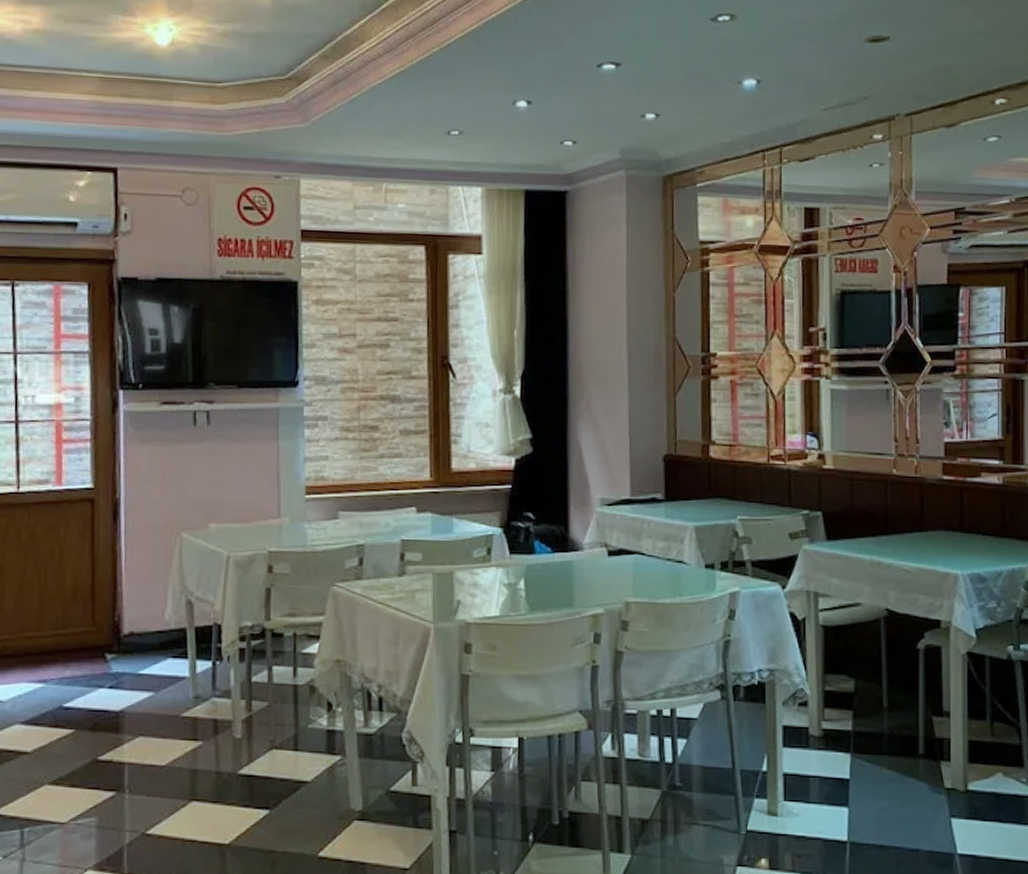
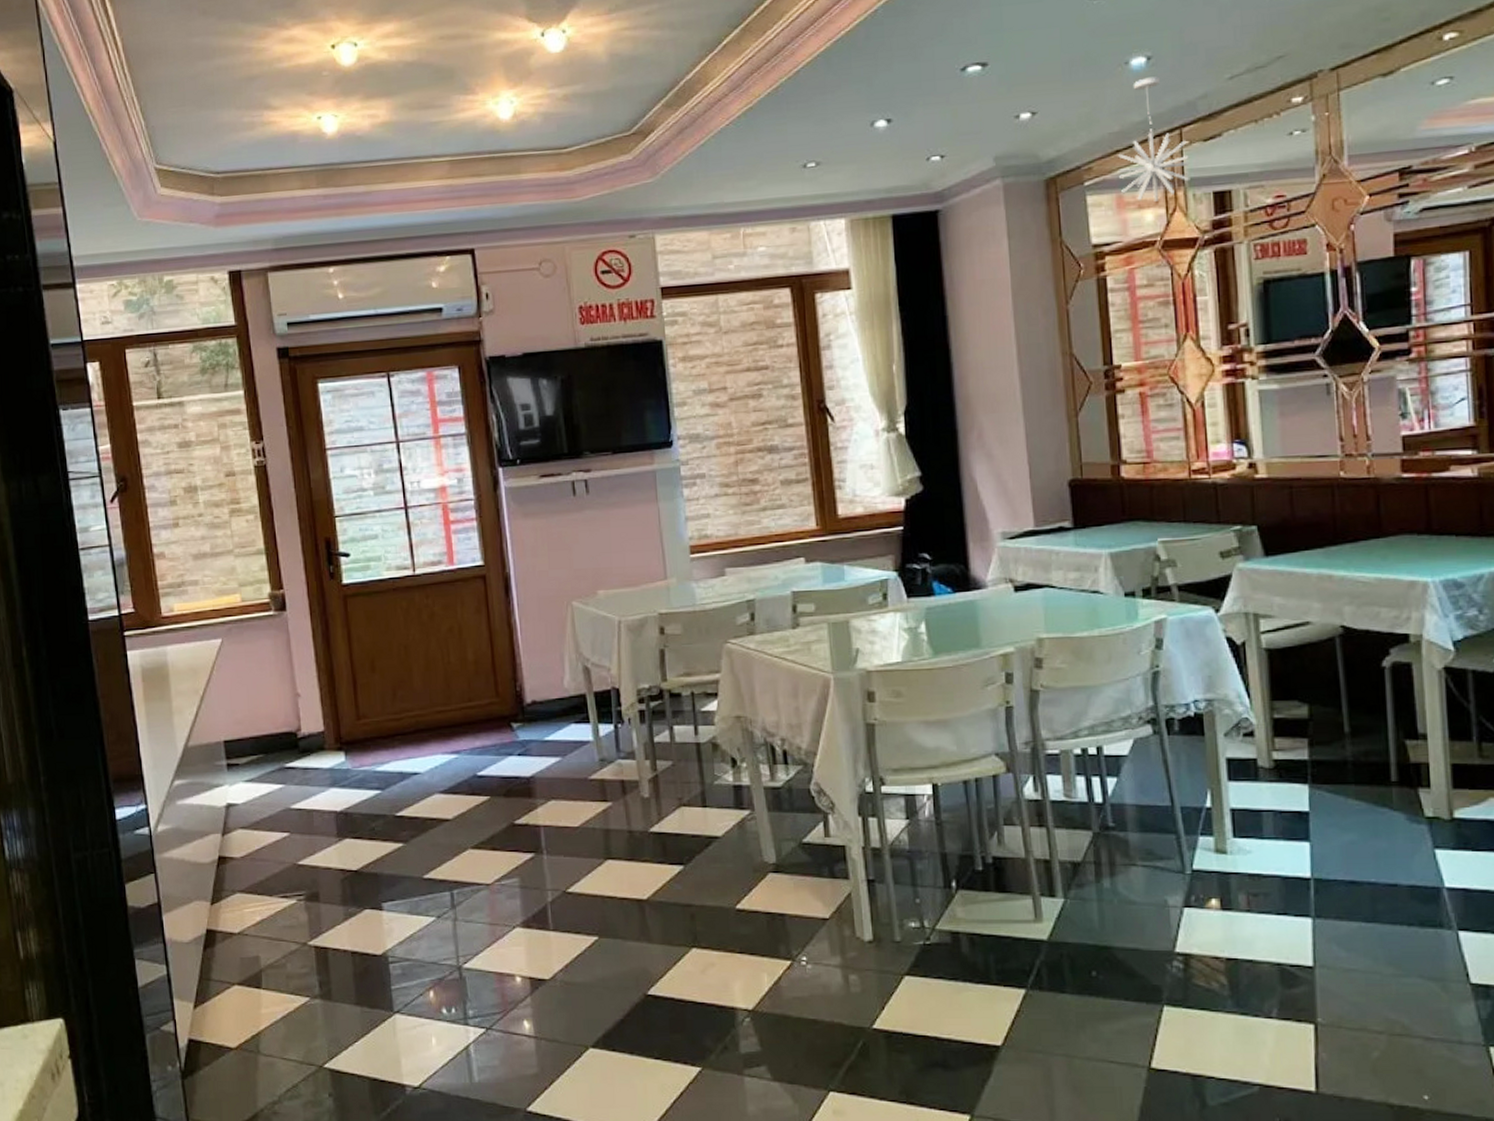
pendant light: none [726,98,787,209] -> present [1117,76,1190,202]

